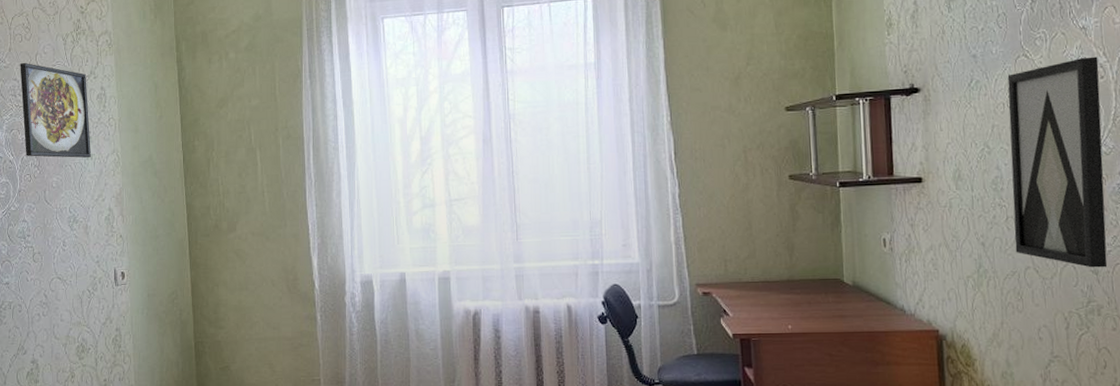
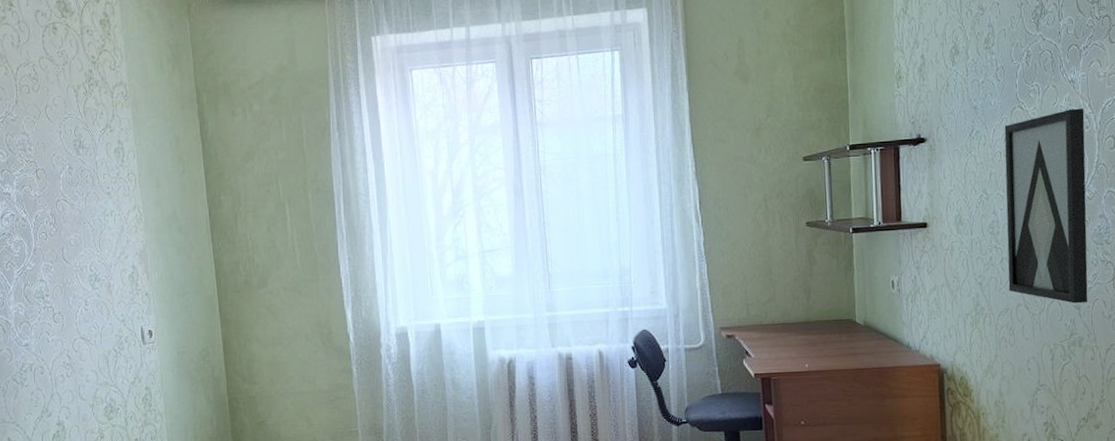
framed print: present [20,62,91,158] -> none [28,115,111,215]

